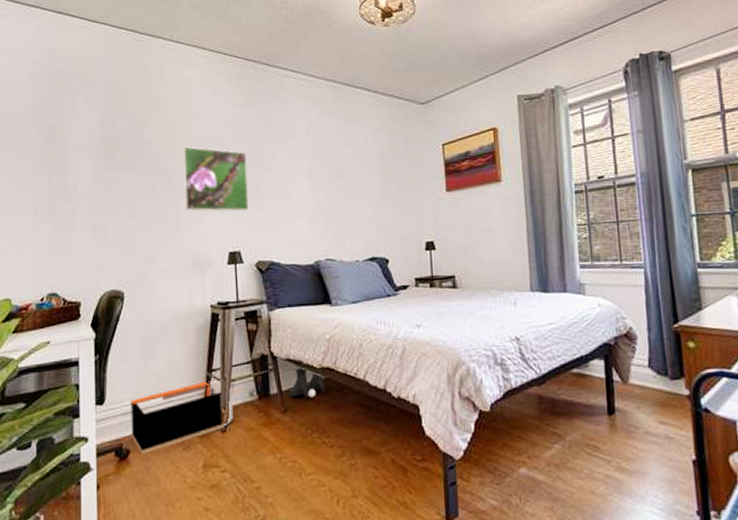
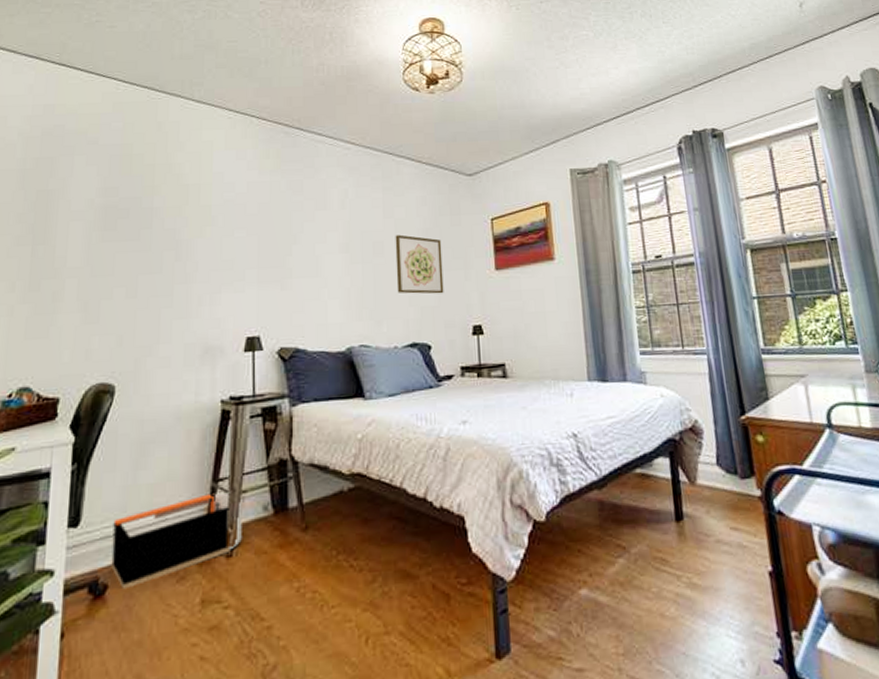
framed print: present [182,146,249,212] -> none [196,216,273,290]
boots: present [289,367,325,397] -> none [311,473,355,511]
wall art: none [355,160,400,214] -> present [395,234,444,294]

